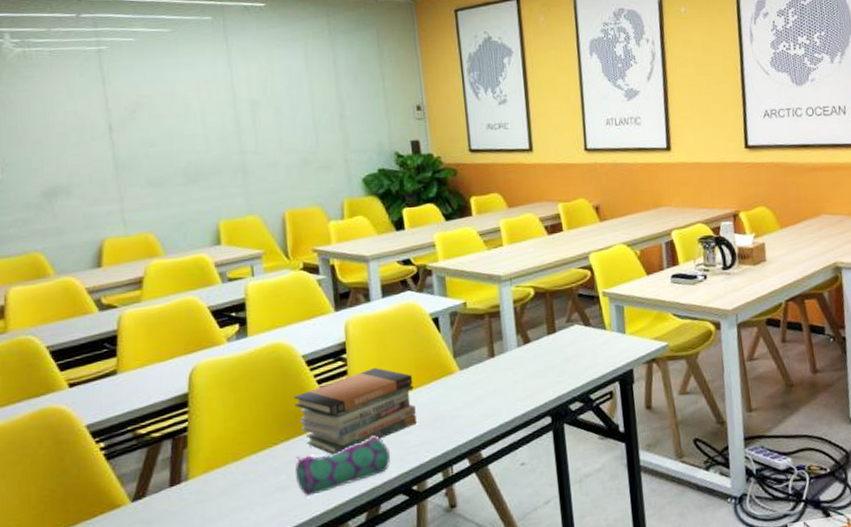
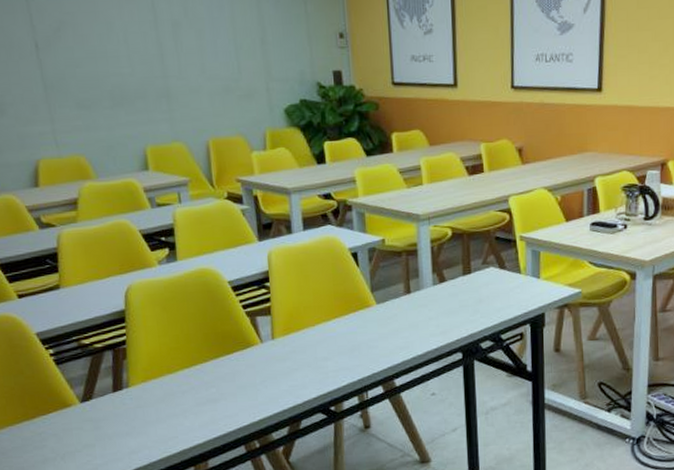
book stack: present [294,367,417,455] -> none [221,296,335,374]
pencil case: present [295,435,390,496] -> none [224,359,310,409]

